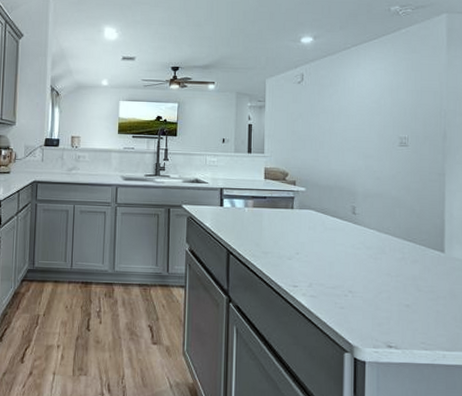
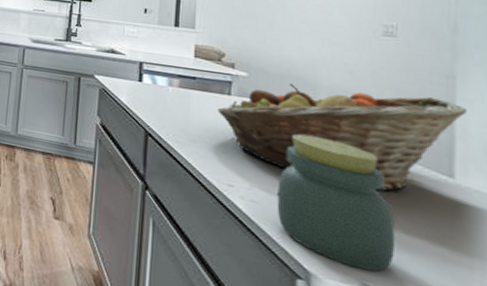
fruit basket: none [283,191,451,270] -> present [217,84,466,192]
jar: none [329,234,408,335] -> present [277,134,395,272]

